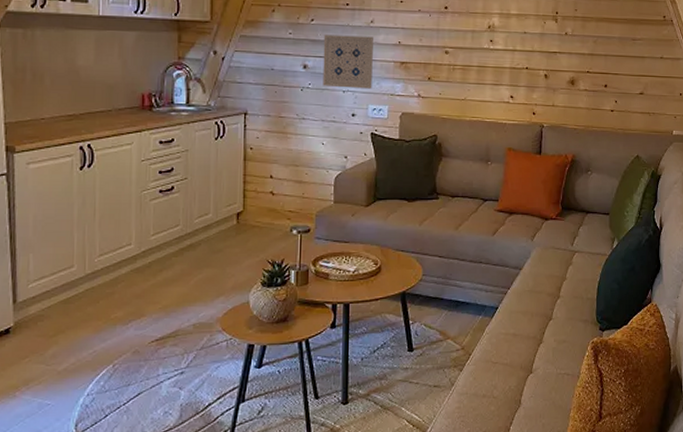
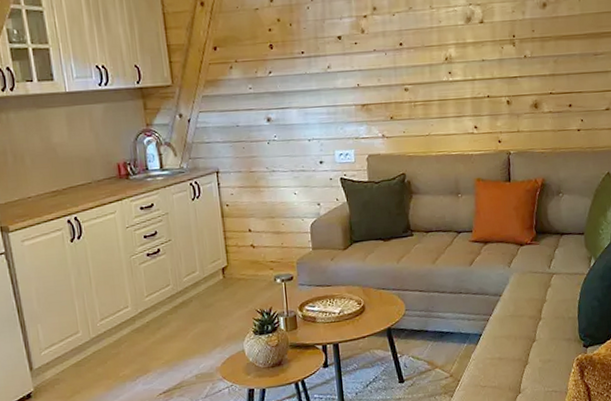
wall art: present [322,34,374,89] -> none [283,82,337,137]

